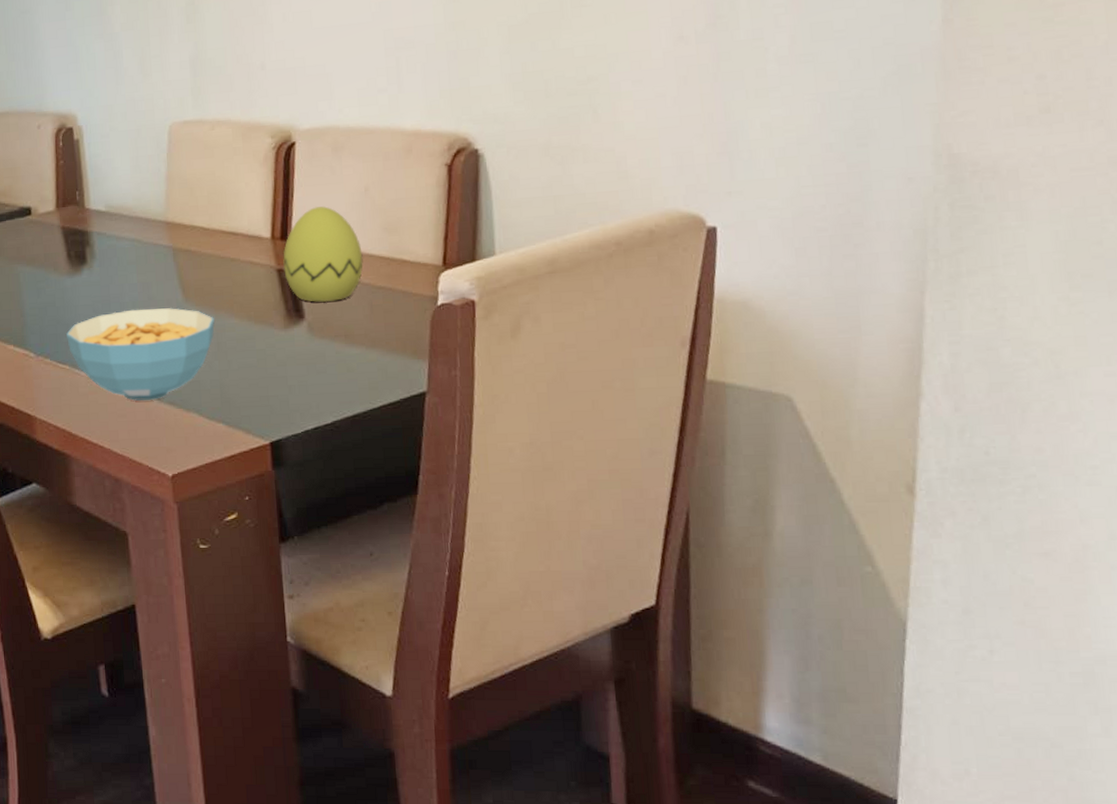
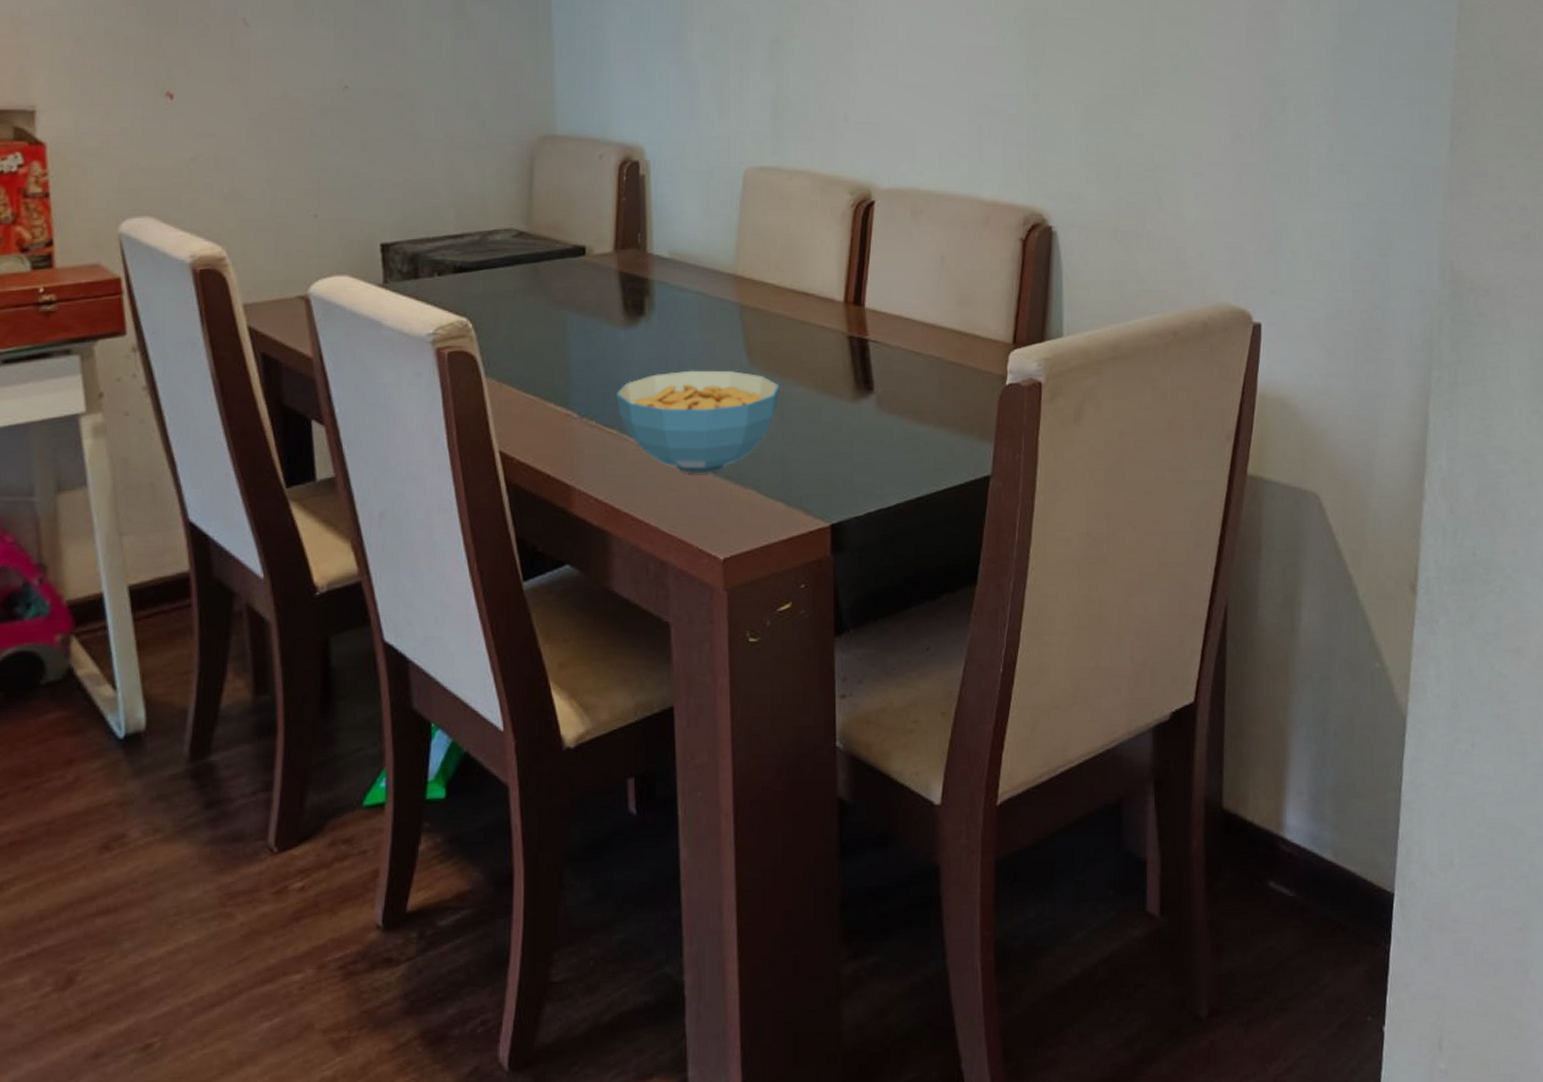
decorative egg: present [283,206,364,302] -> none [855,272,936,374]

